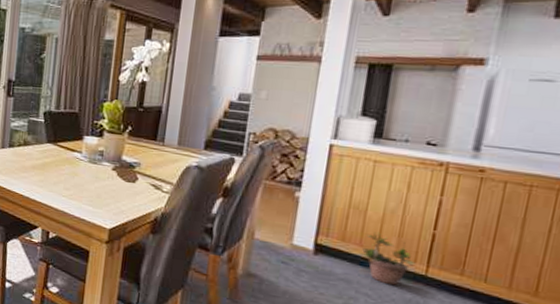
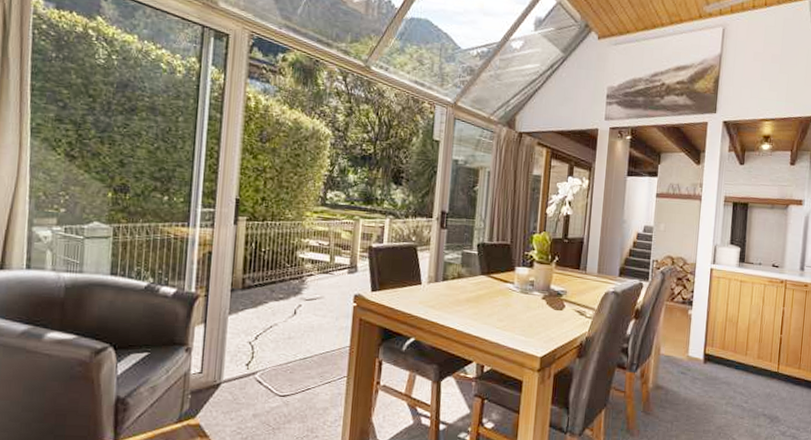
potted plant: present [358,231,416,286] -> none [734,339,771,383]

